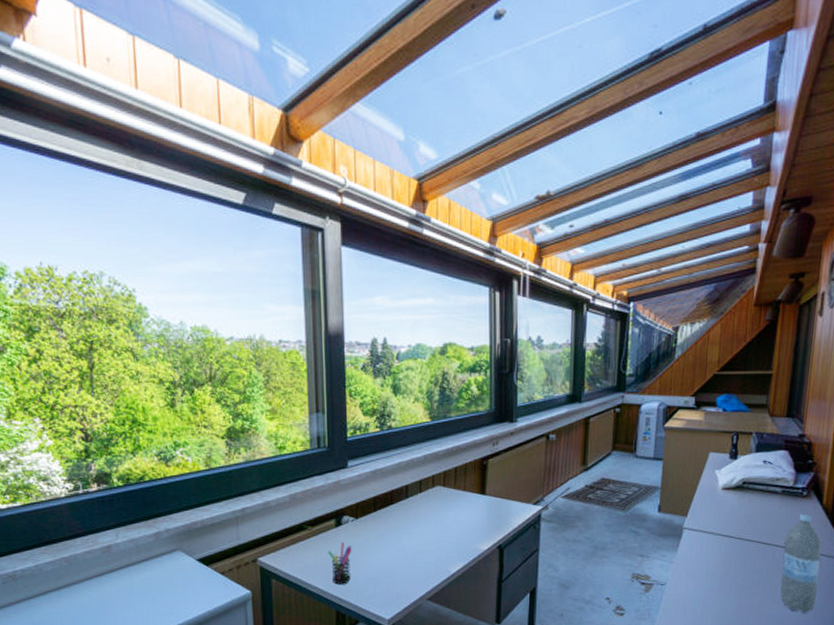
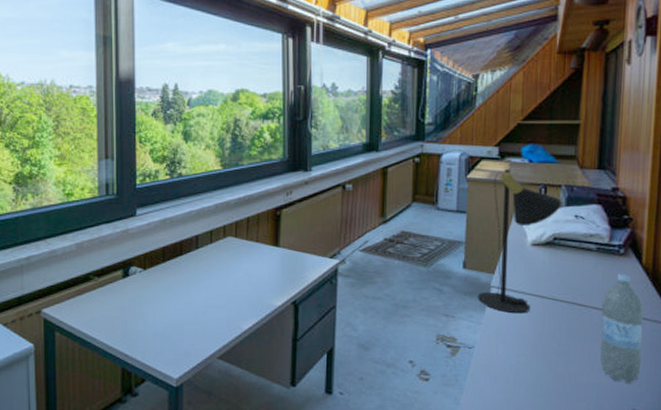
pen holder: present [328,543,352,585] -> none [114,295,139,340]
table lamp: none [670,418,752,553] -> present [477,169,562,314]

